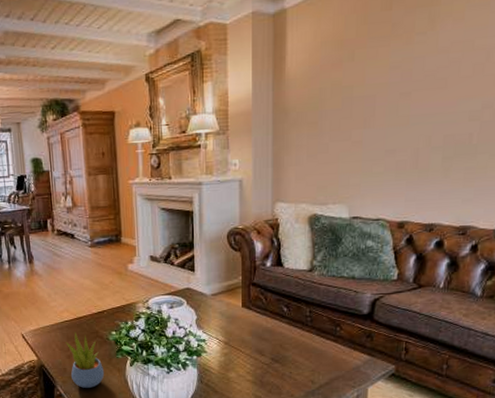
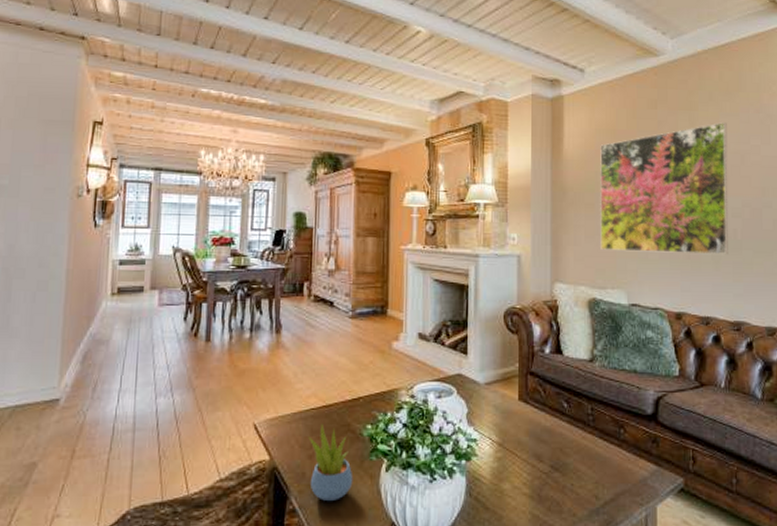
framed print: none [323,15,474,167] -> present [600,122,728,255]

